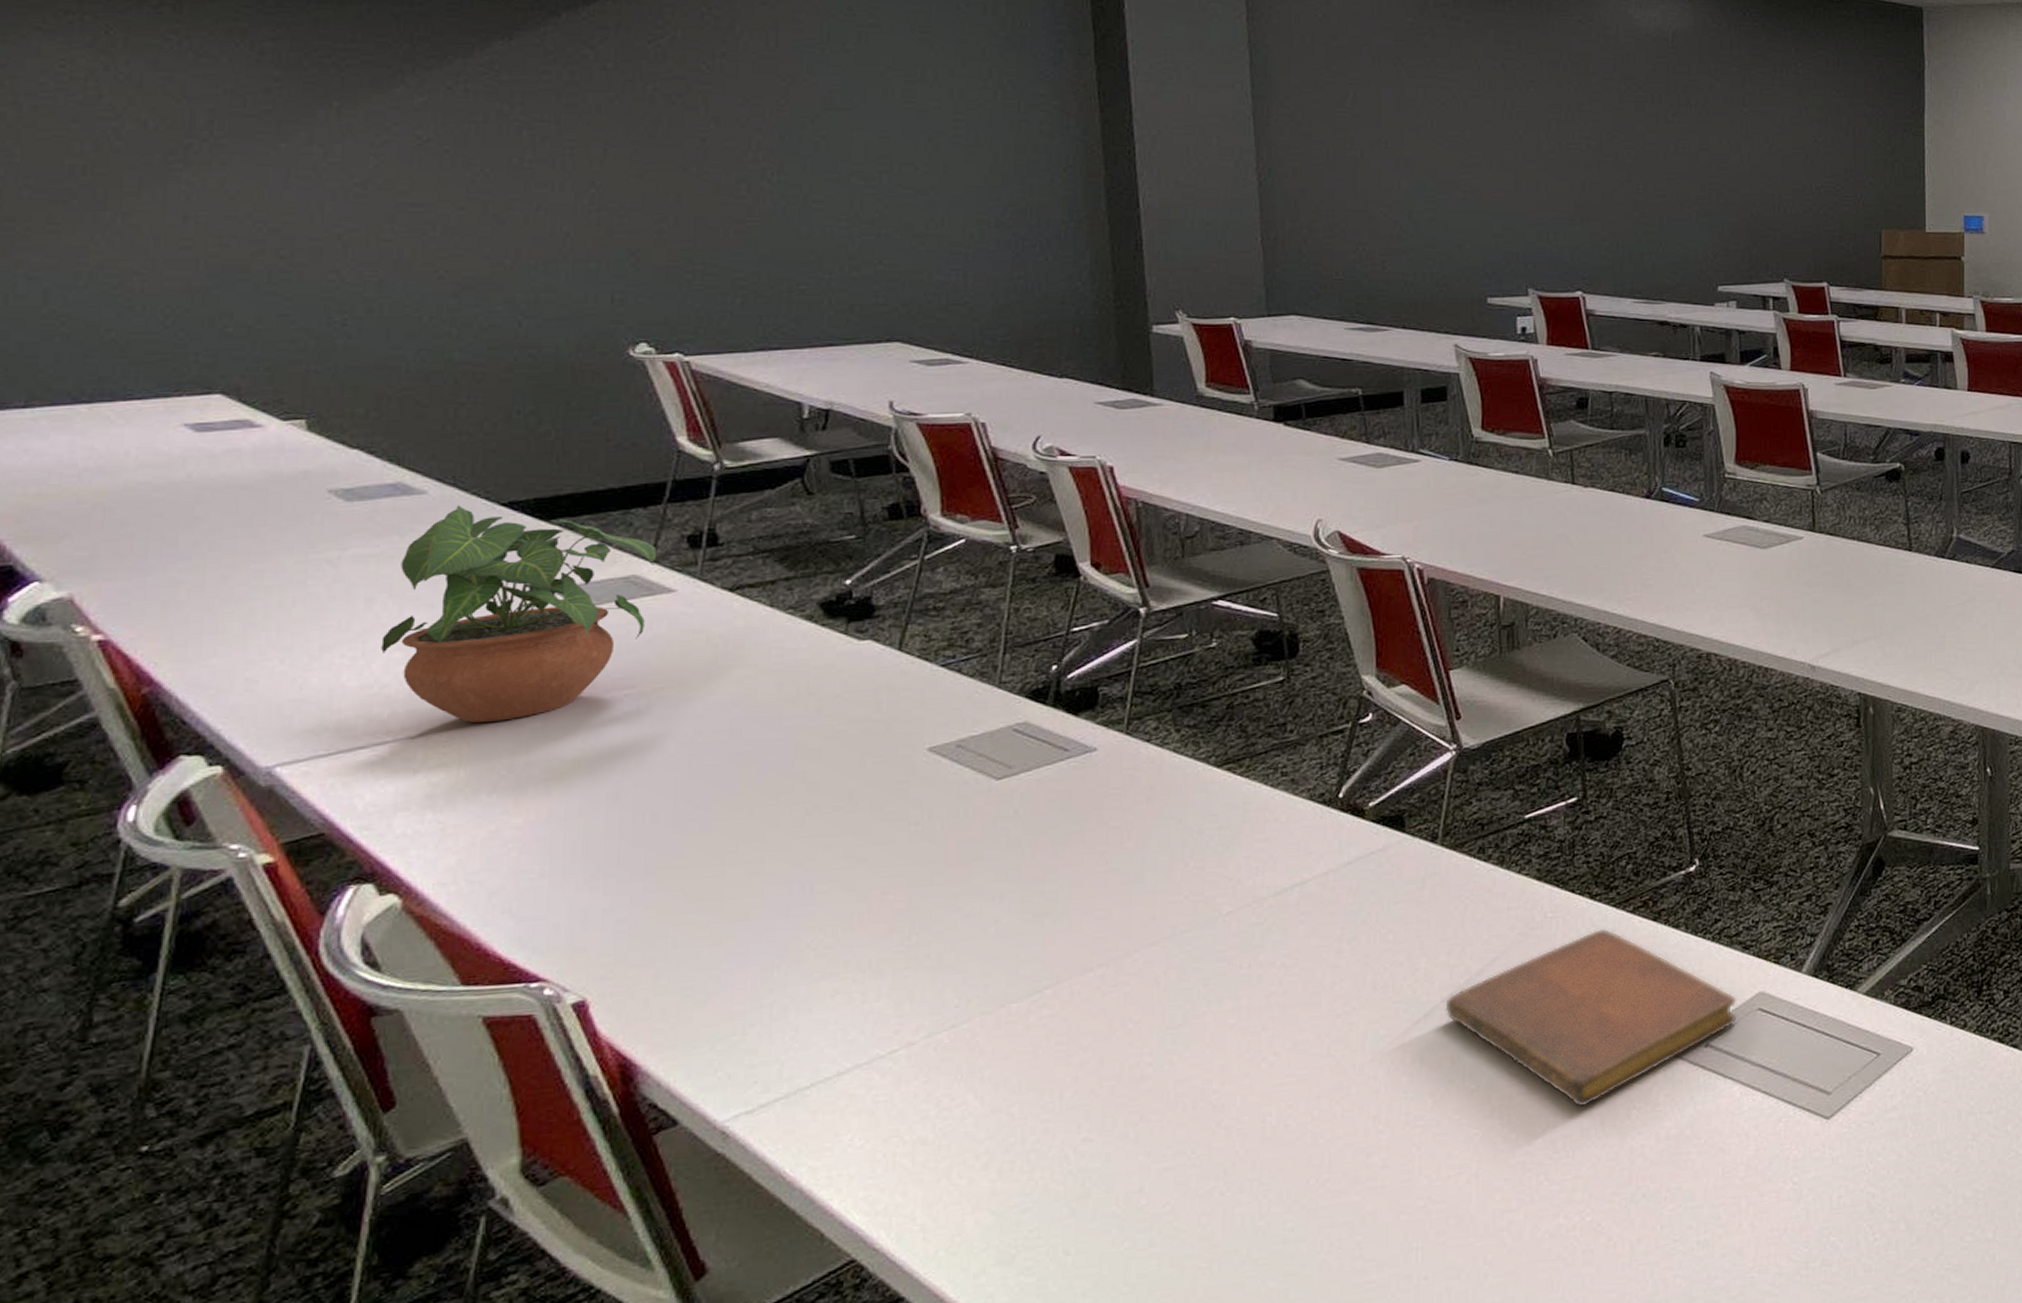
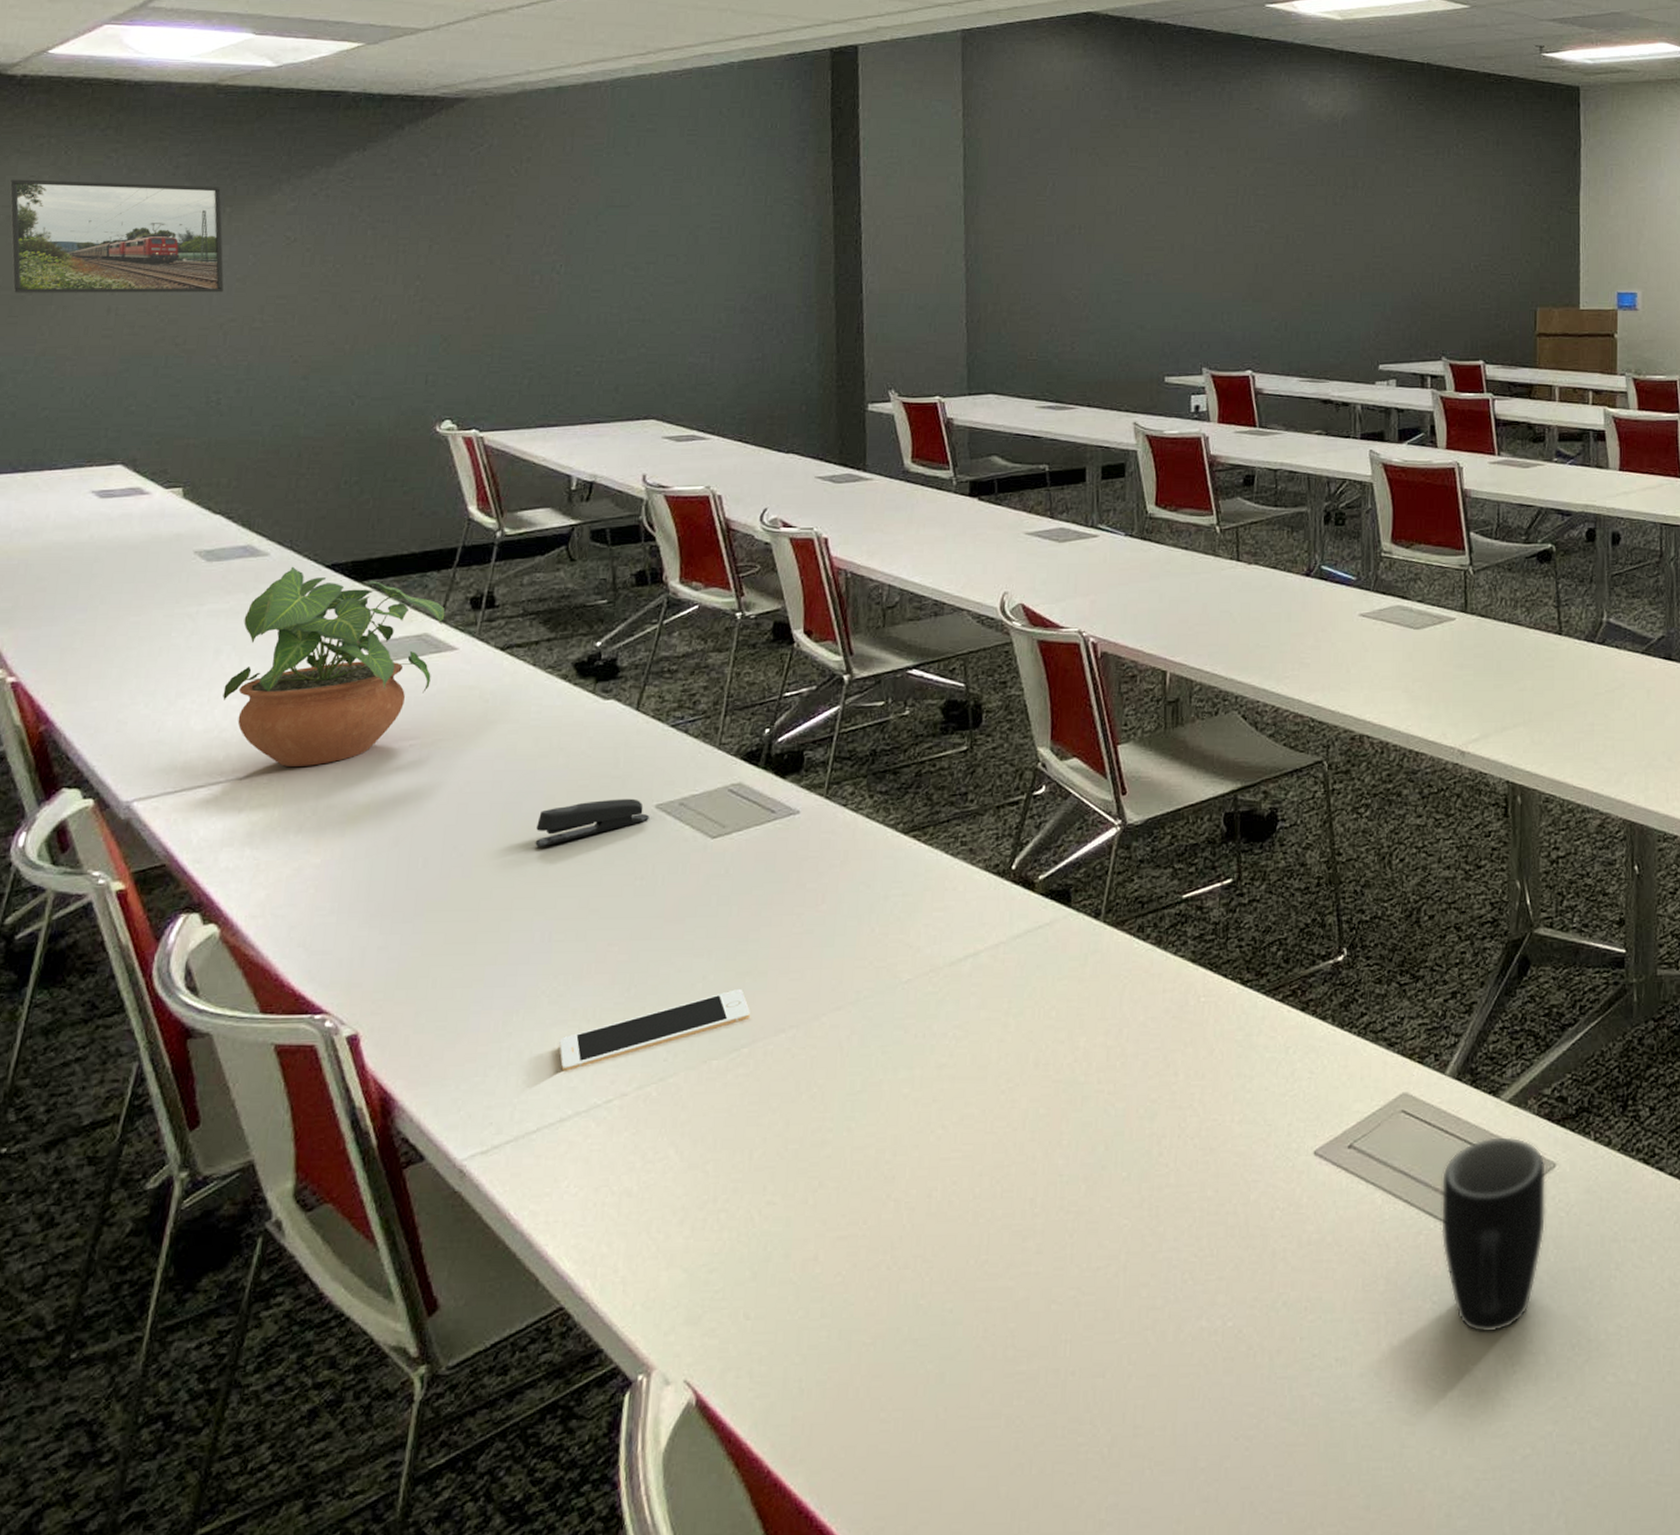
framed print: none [31,62,340,199] -> present [9,179,224,293]
stapler: none [786,742,922,797] -> present [535,798,649,847]
cell phone: none [831,931,1052,1025] -> present [559,989,750,1071]
notebook: present [1445,928,1737,1107] -> none [1101,1016,1381,1204]
mug: none [1799,1026,1904,1207] -> present [1440,1136,1547,1333]

